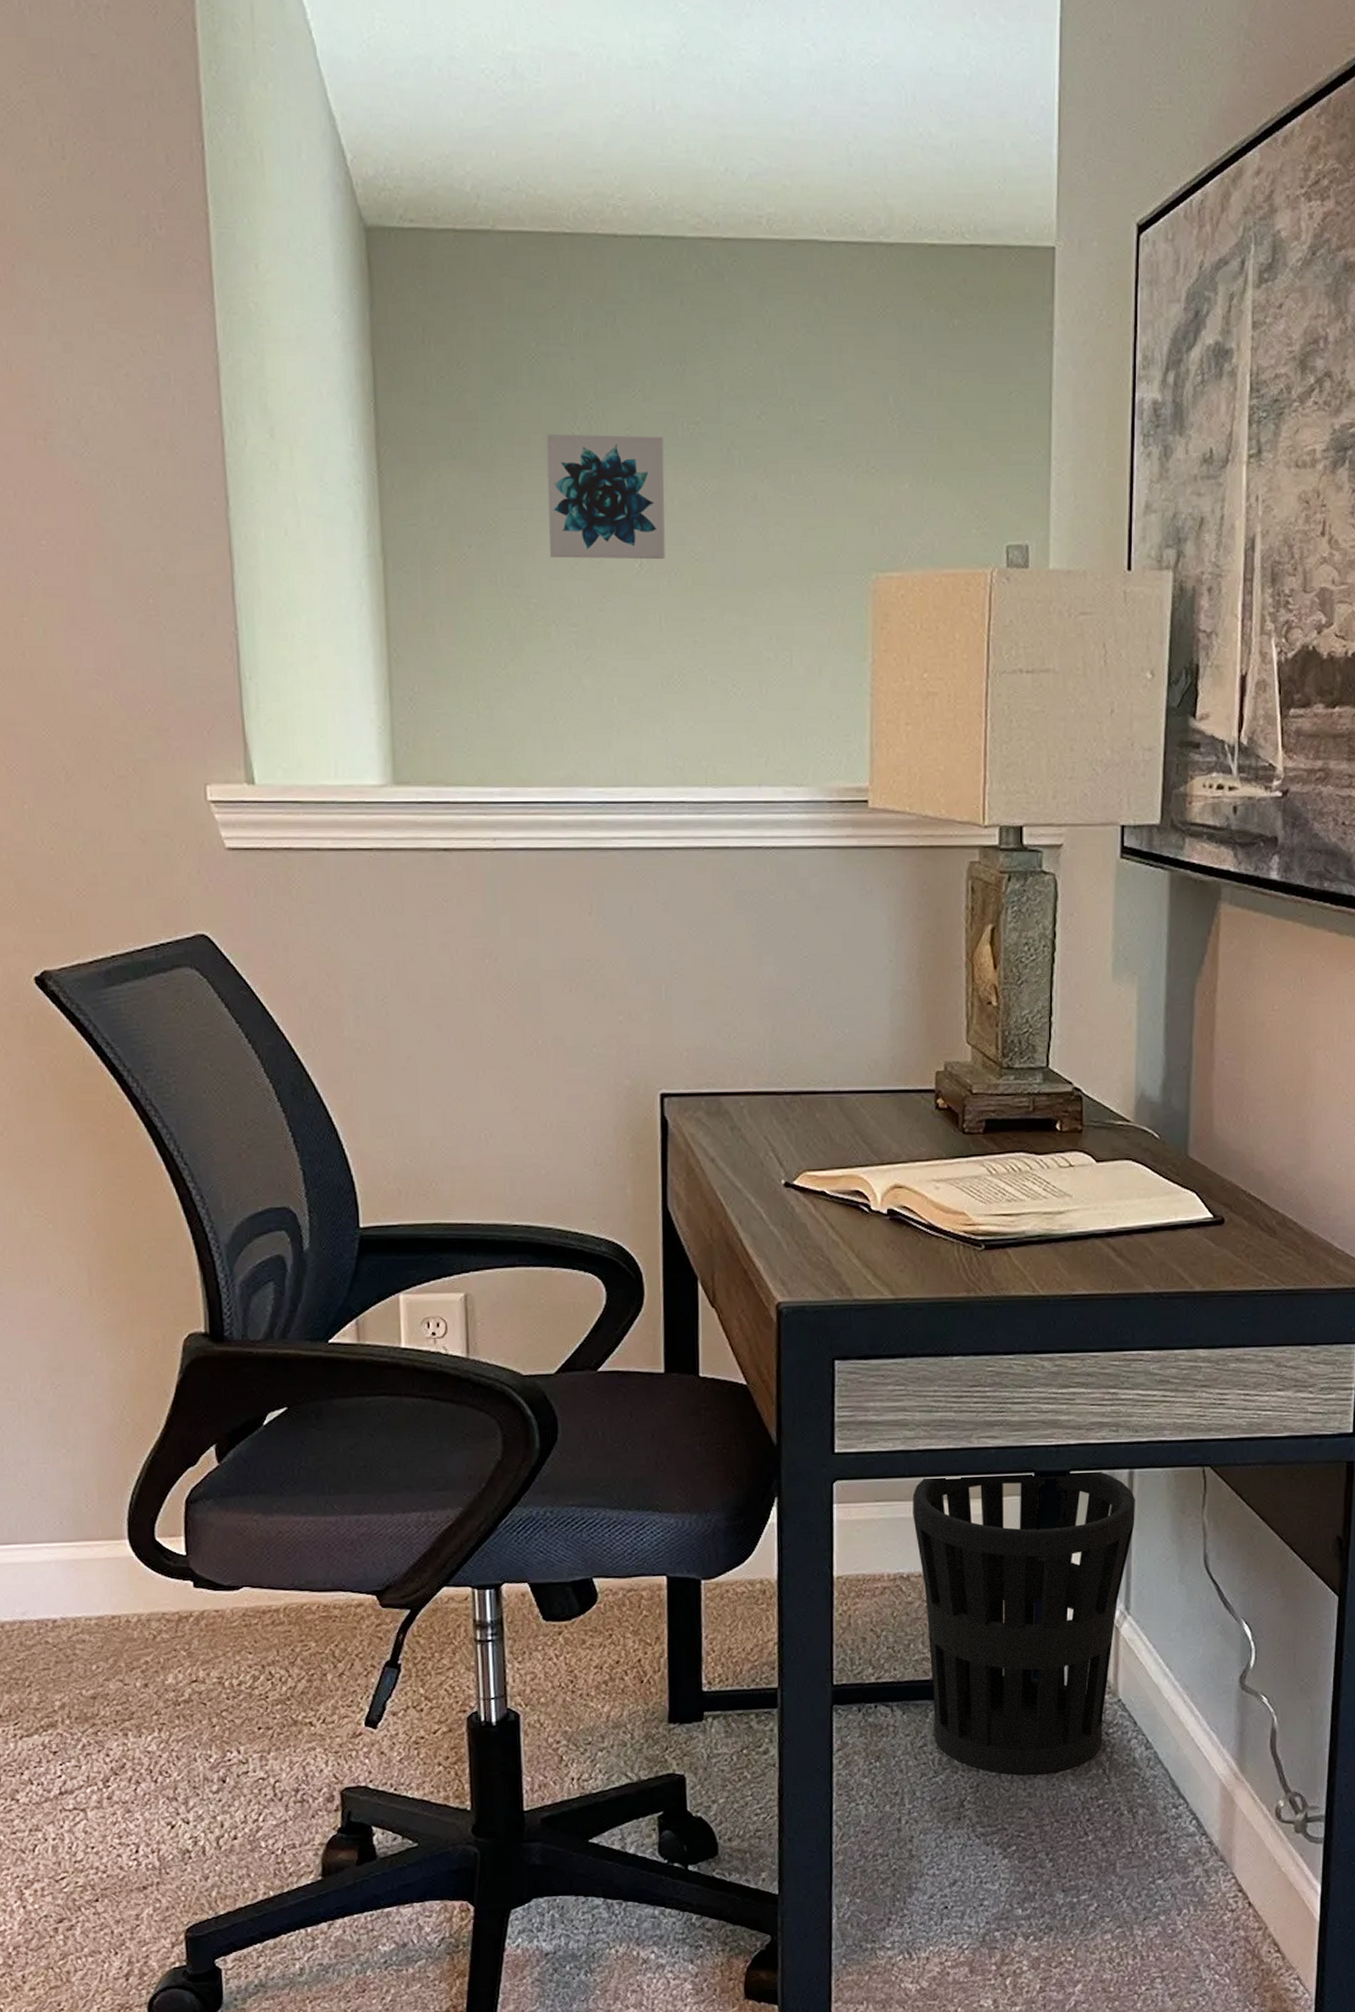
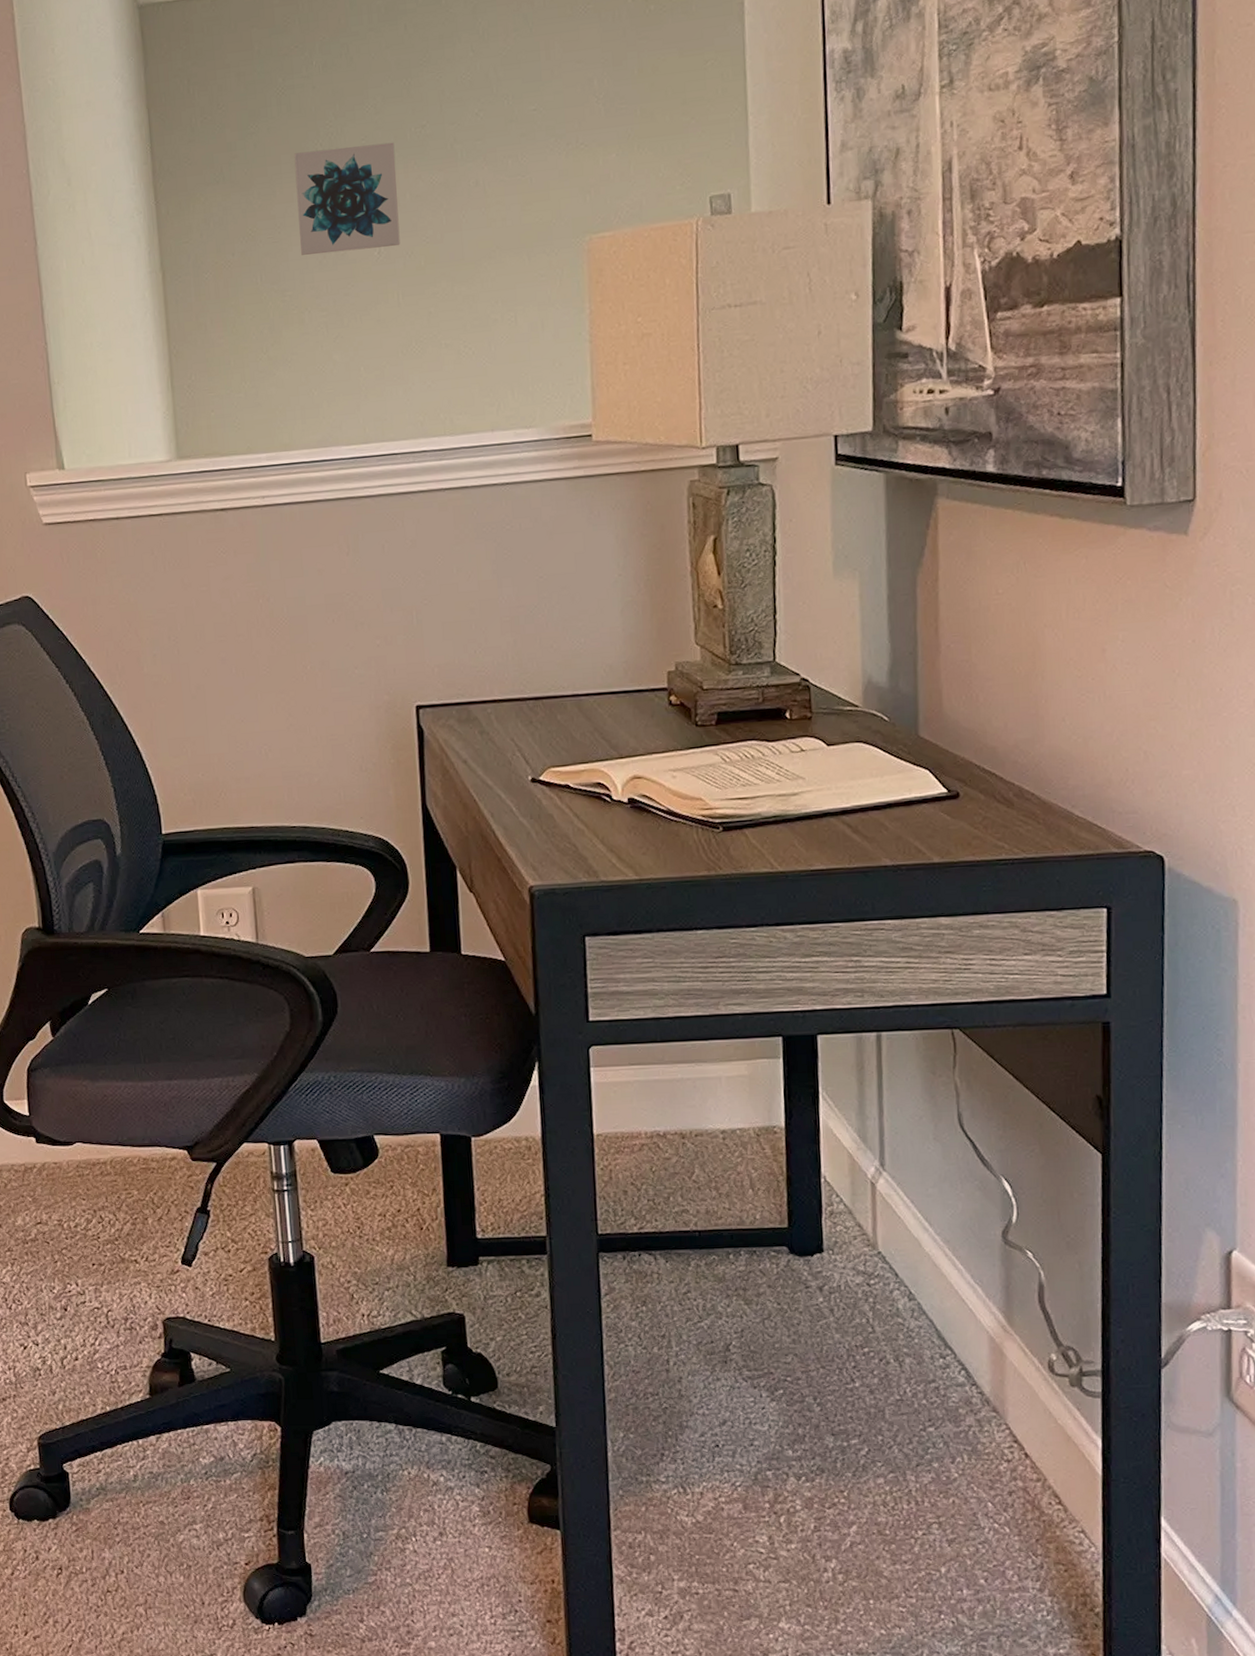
wastebasket: present [912,1470,1135,1775] -> none [665,1033,886,1323]

